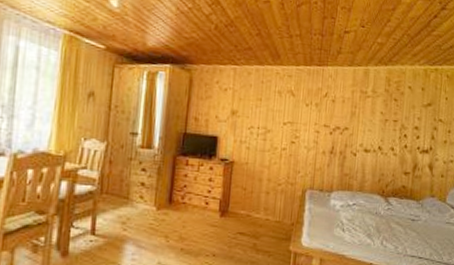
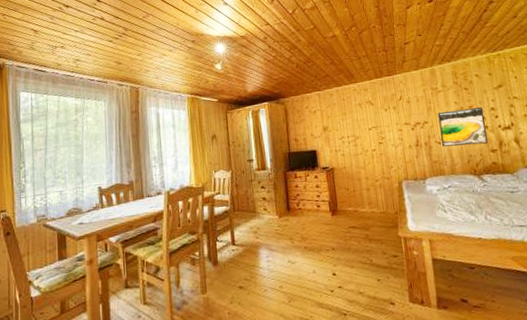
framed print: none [357,120,407,164] -> present [437,106,488,147]

